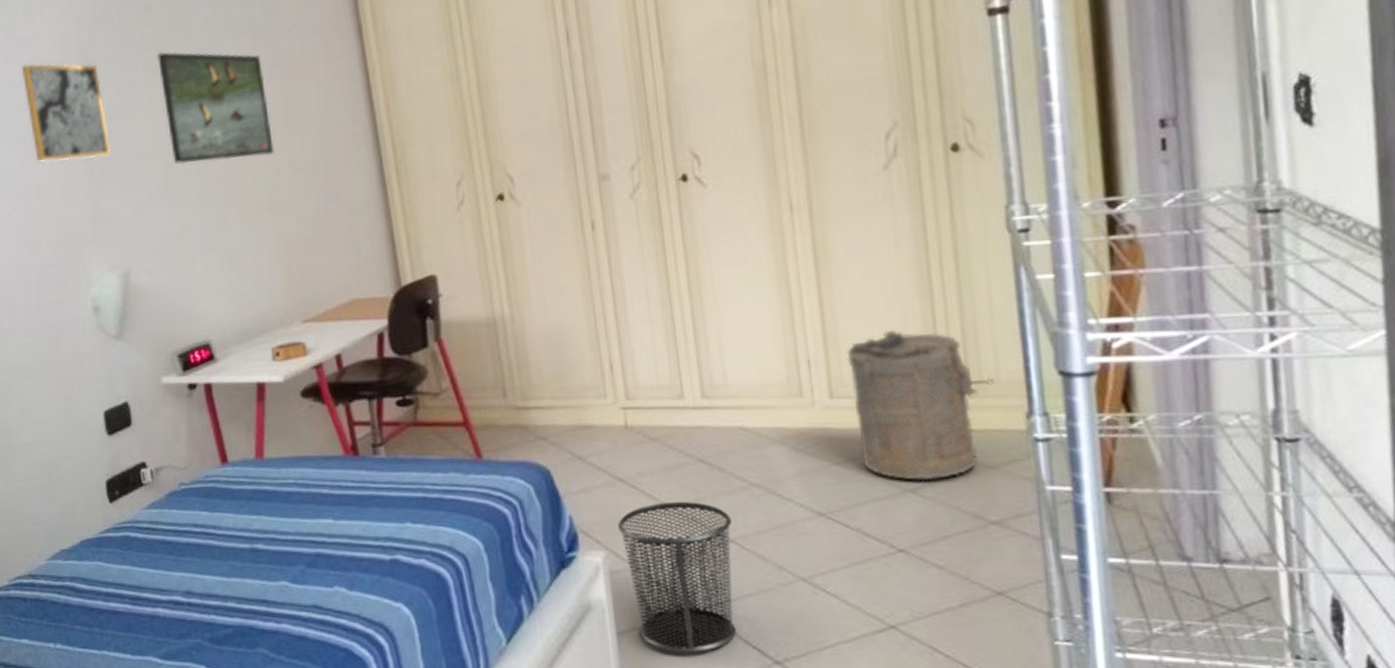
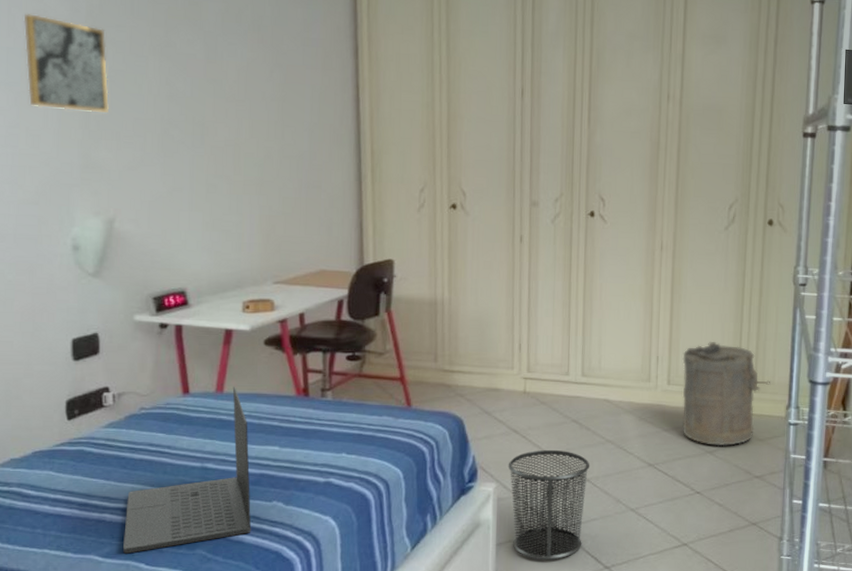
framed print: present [156,52,274,164] -> none [166,32,267,140]
laptop: none [178,450,315,654] -> present [123,386,252,554]

